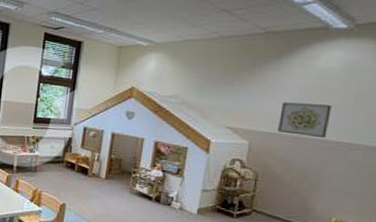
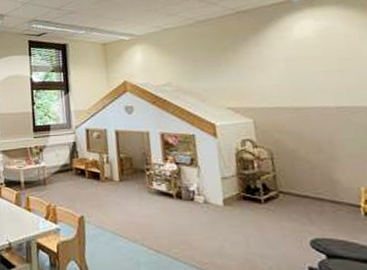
wall art: present [278,102,332,139] -> none [273,72,326,106]

